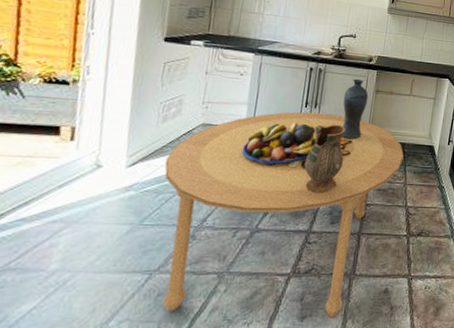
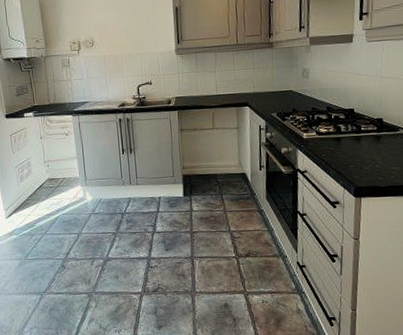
dining table: present [162,112,404,318] -> none [30,156,219,328]
fruit bowl: present [242,123,317,165] -> none [82,168,139,206]
ceramic pitcher: present [304,124,346,193] -> none [132,165,166,226]
vase: present [342,78,369,140] -> none [152,121,176,177]

